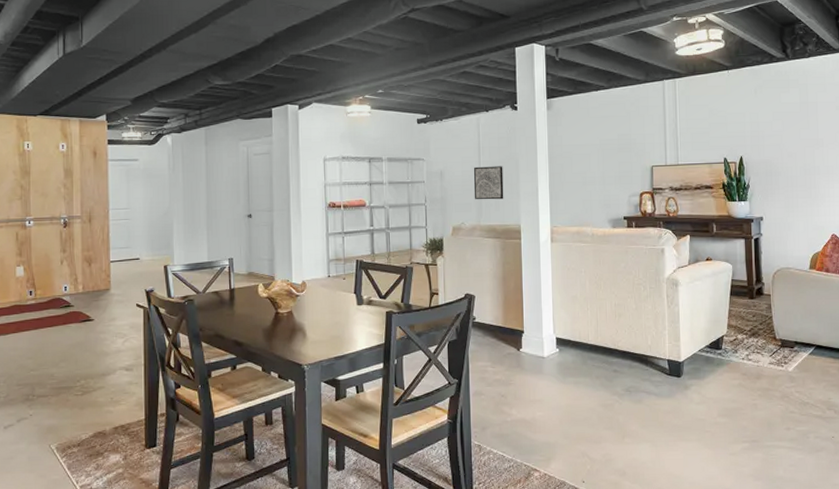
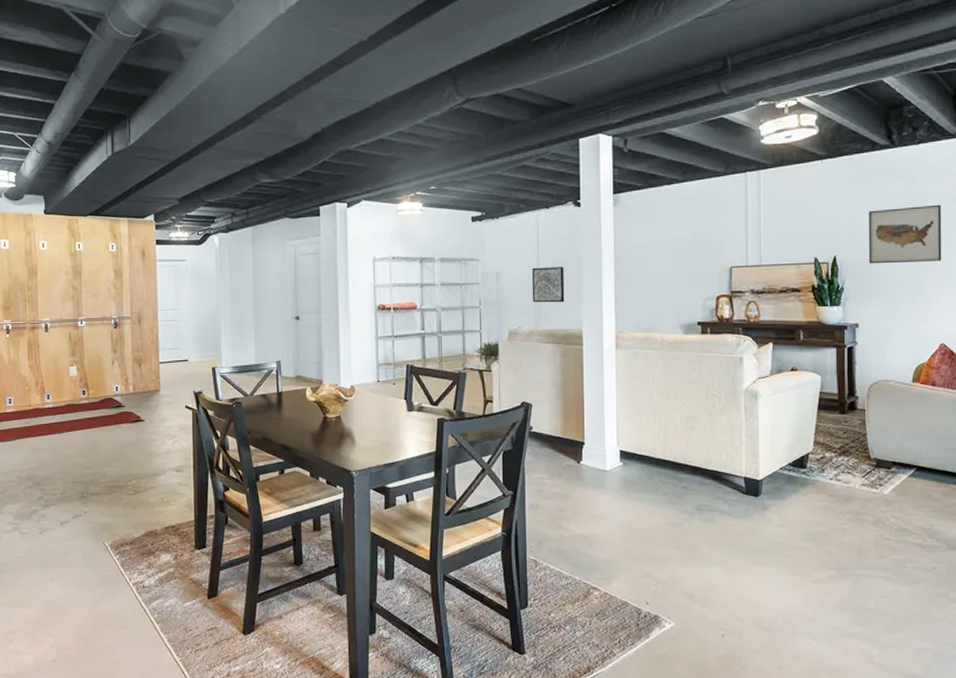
wall art: none [769,110,831,164] -> present [869,204,942,264]

